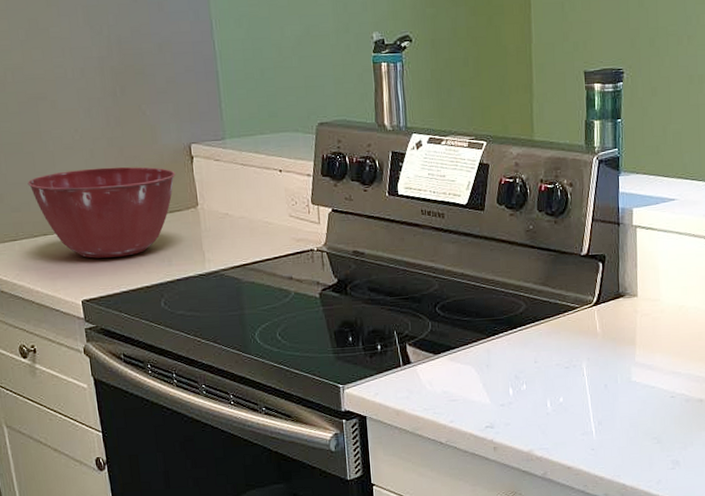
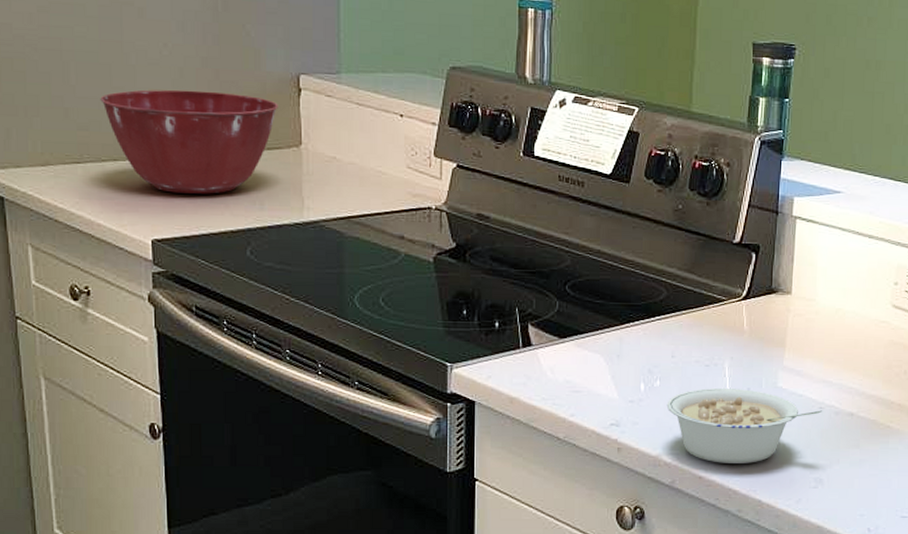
legume: none [533,385,675,454] -> present [666,388,823,463]

